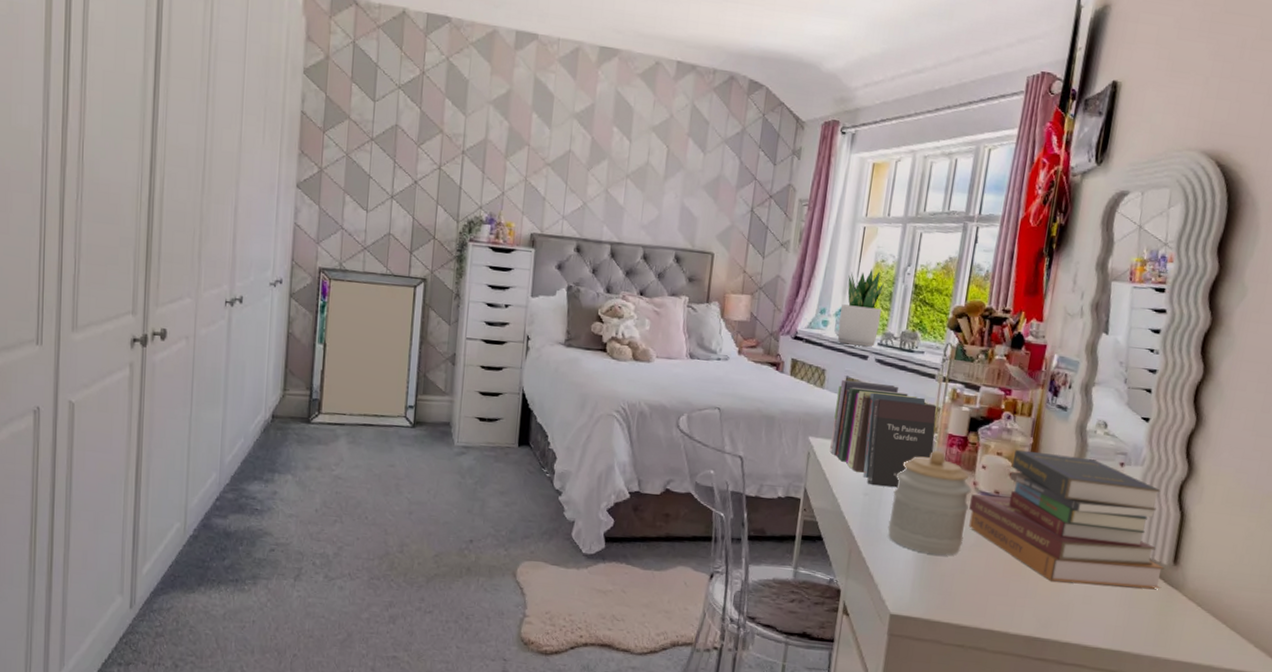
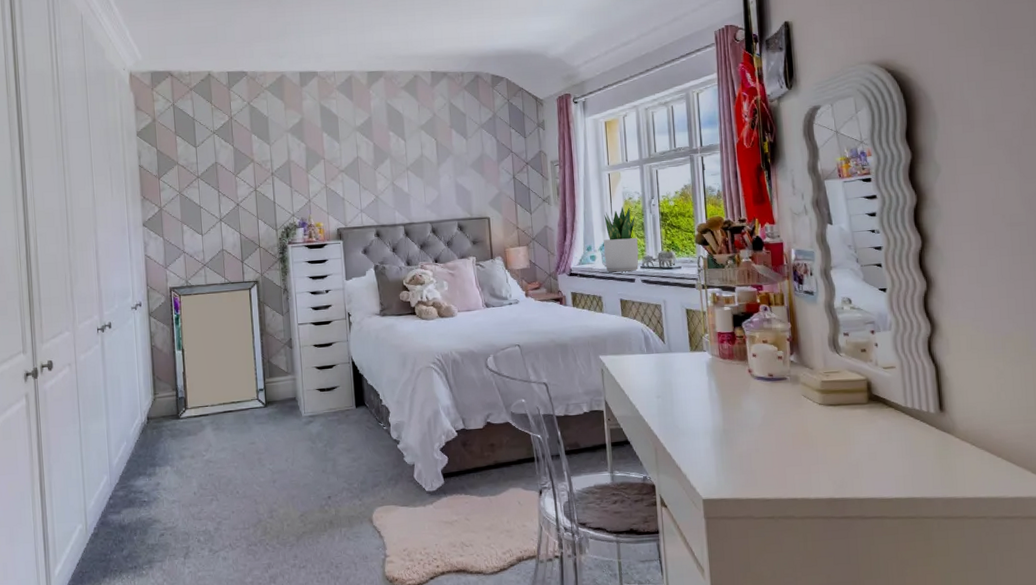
books: present [830,379,937,488] -> none [616,300,707,389]
jar: present [888,450,972,556] -> none [681,348,751,440]
books: present [969,449,1164,589] -> none [749,332,934,444]

